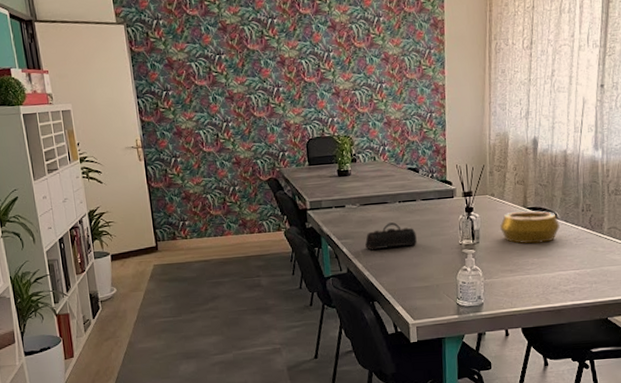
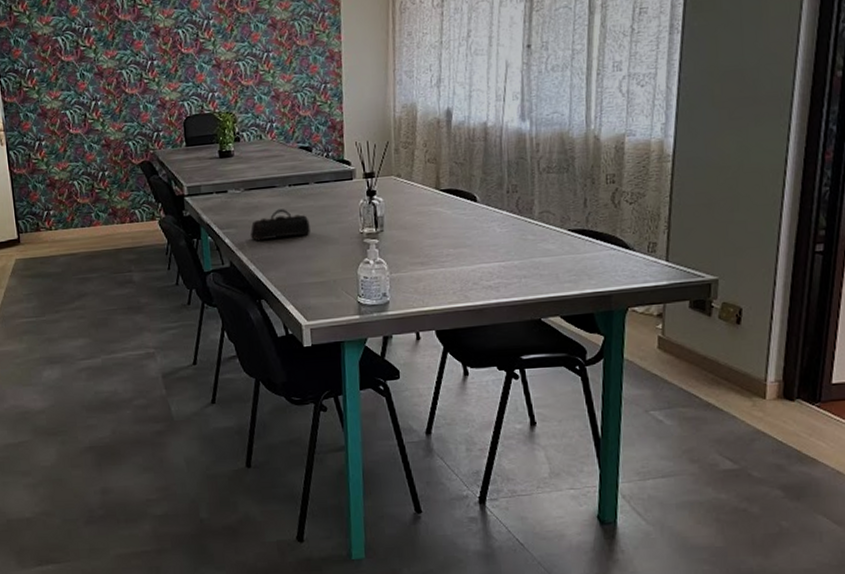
decorative bowl: present [500,210,560,244] -> none [408,193,480,232]

